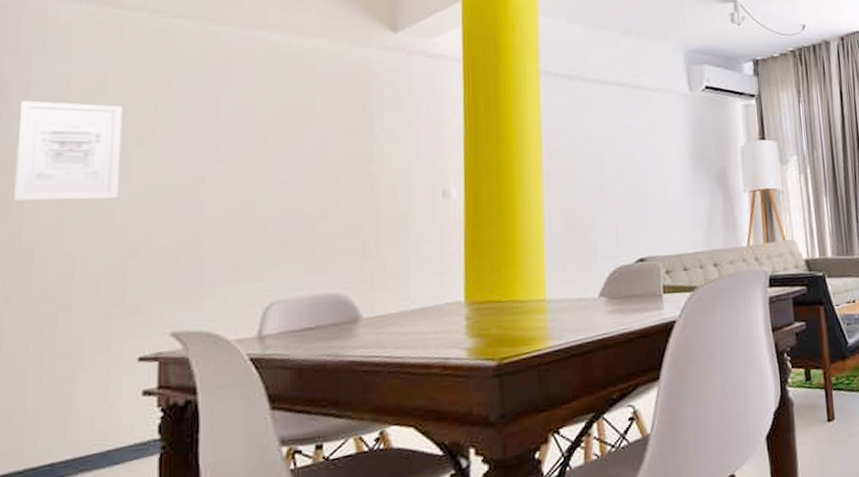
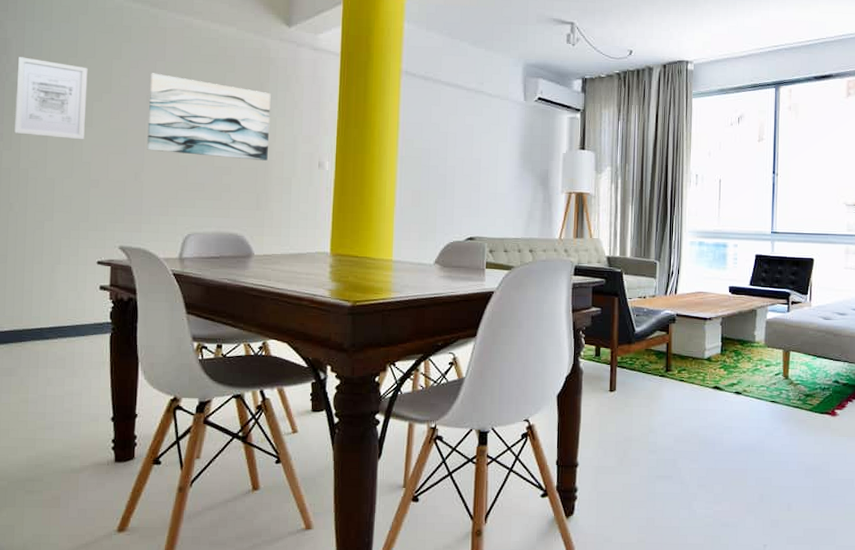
wall art: none [208,103,376,202] -> present [147,73,271,161]

